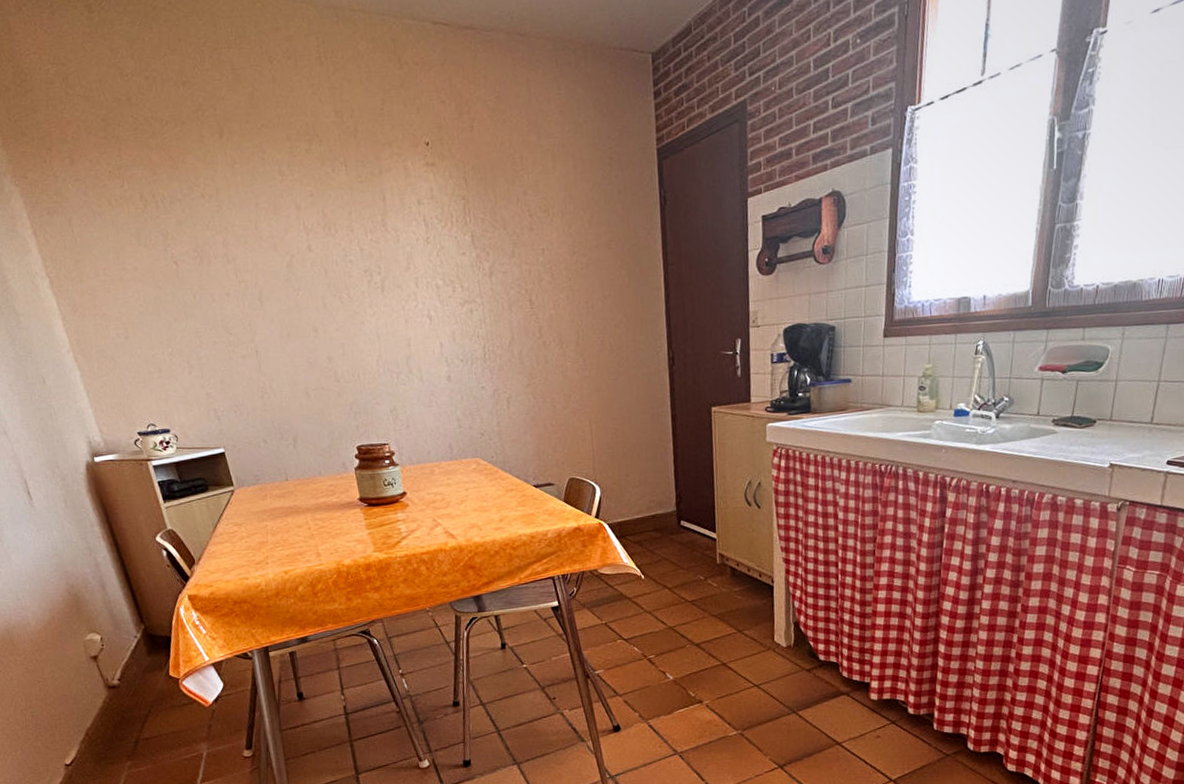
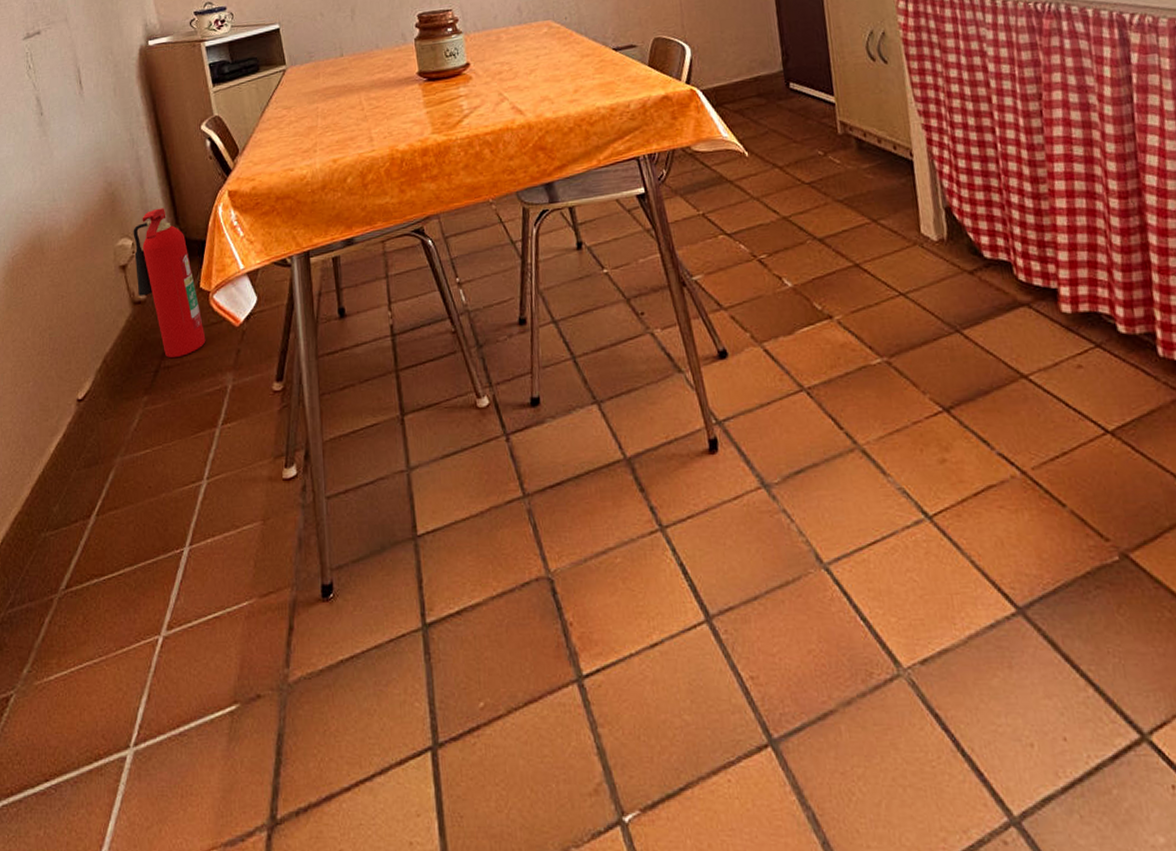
fire extinguisher: none [100,608,180,732] -> present [133,208,206,359]

